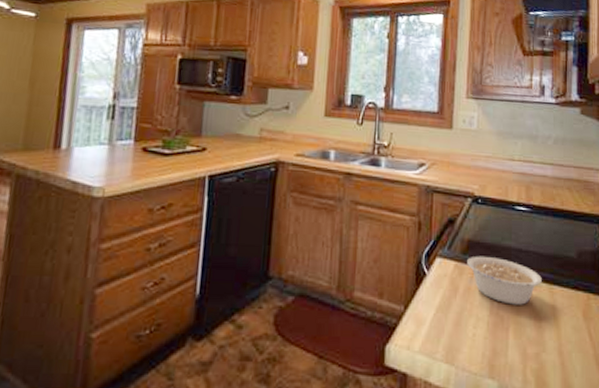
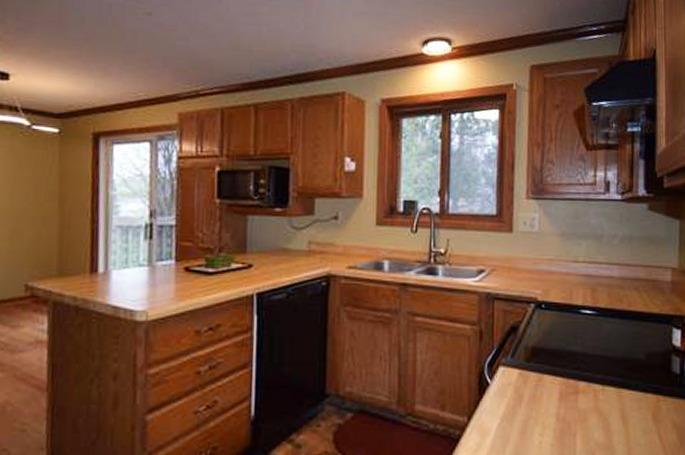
legume: present [467,255,543,305] -> none [532,362,611,411]

